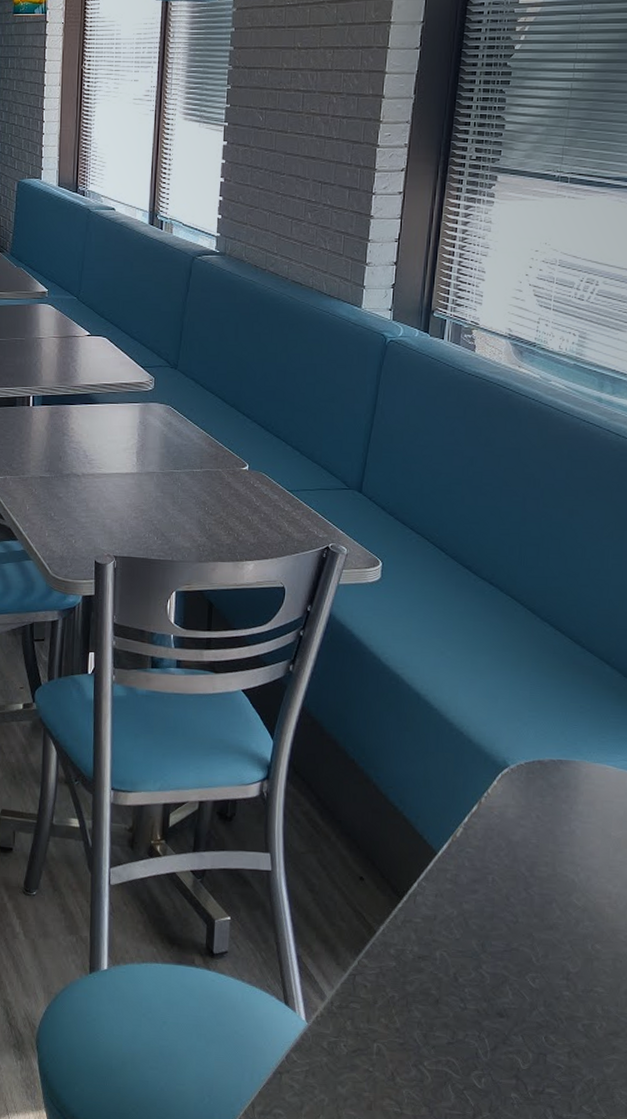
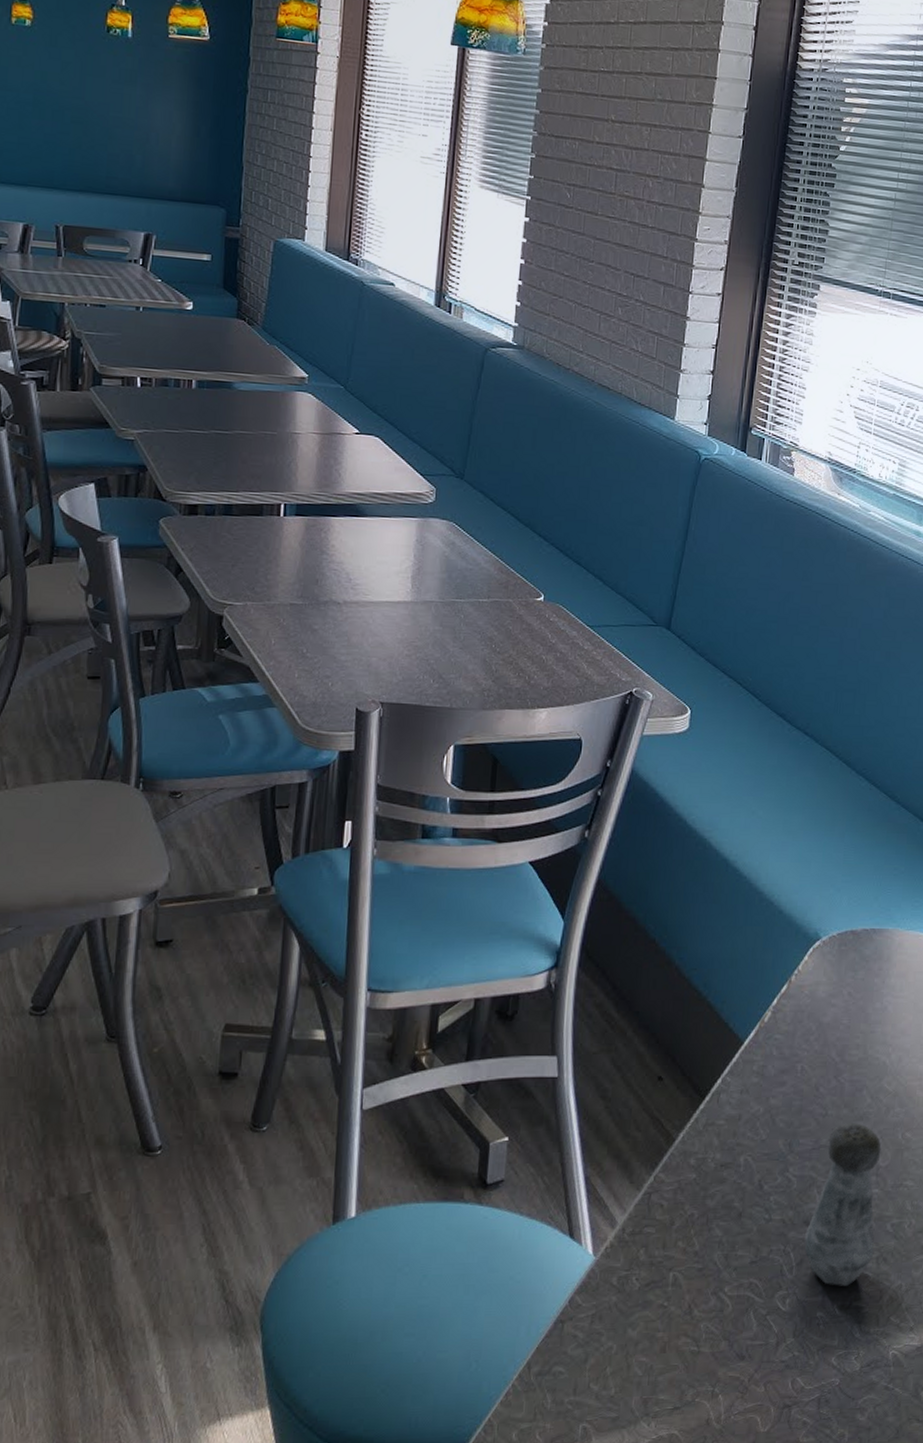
salt shaker: none [498,930,571,1074] -> present [804,1122,881,1286]

